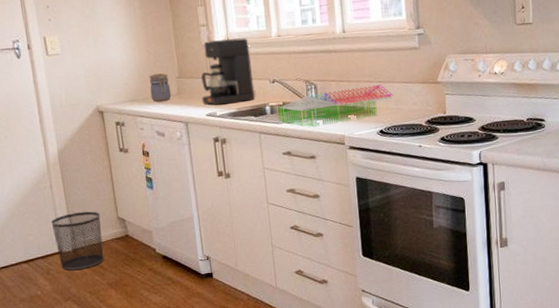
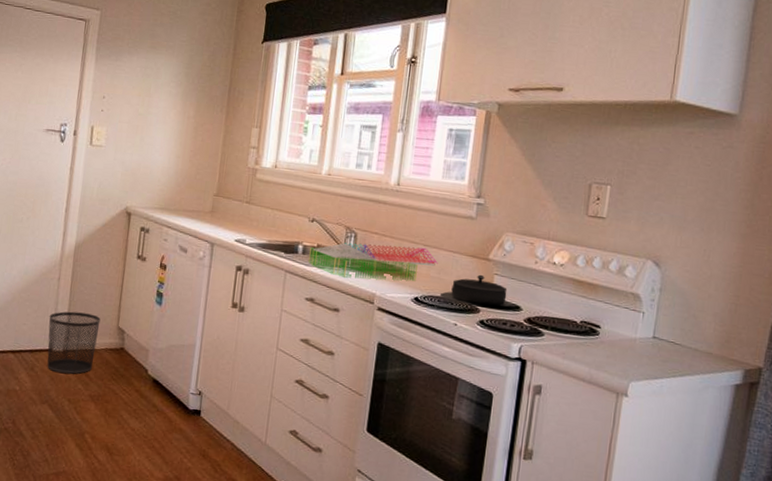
jar: present [149,73,172,102] -> none [183,186,206,217]
coffee maker: present [201,38,255,105] -> none [234,164,296,235]
cooking pot: none [401,97,470,128] -> present [439,274,516,310]

